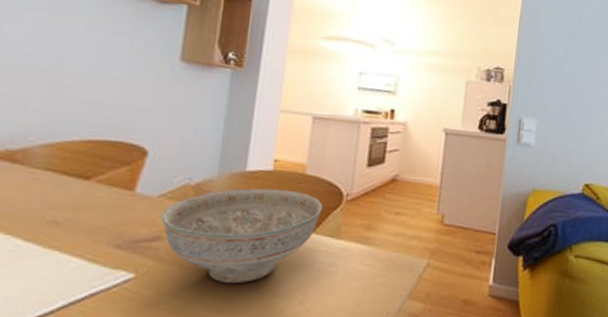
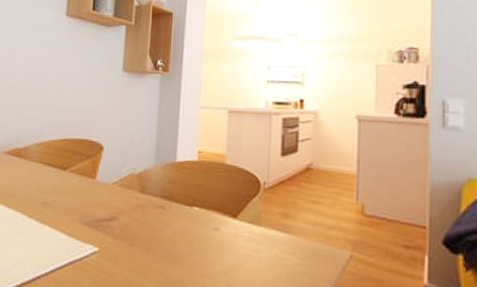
decorative bowl: present [160,188,323,284] -> none [114,177,243,263]

